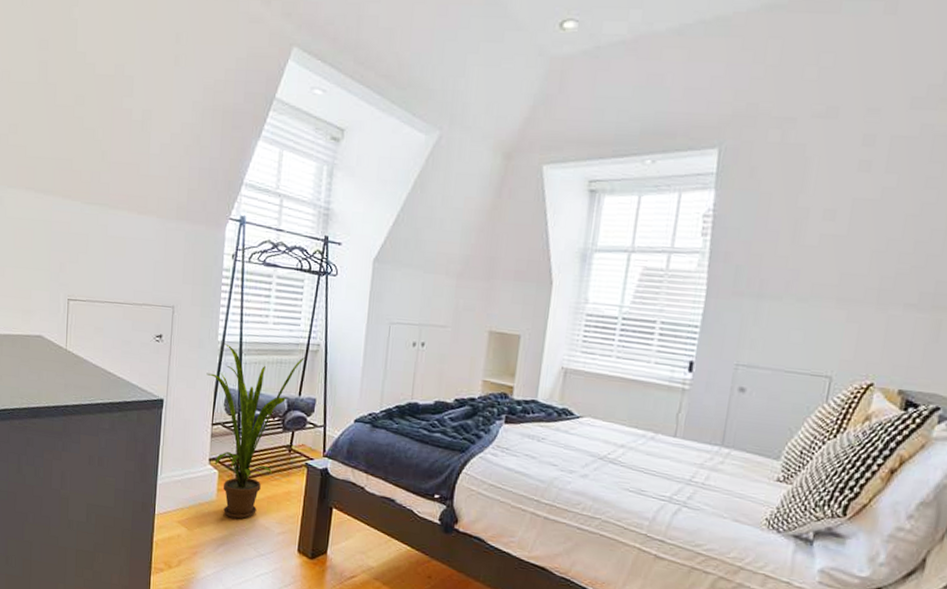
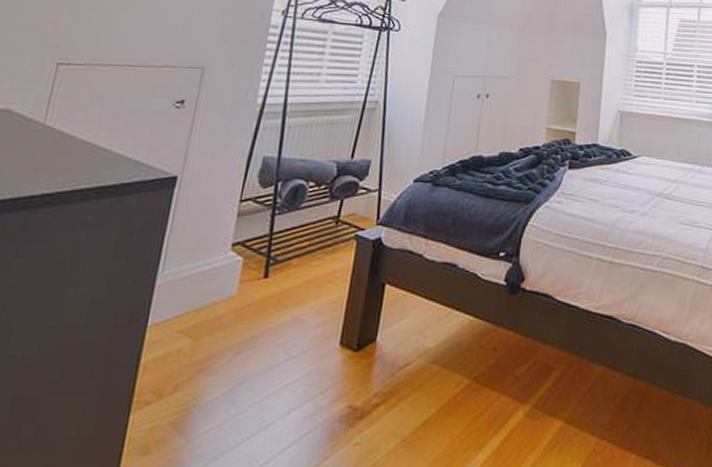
house plant: present [206,343,306,519] -> none [238,106,361,315]

